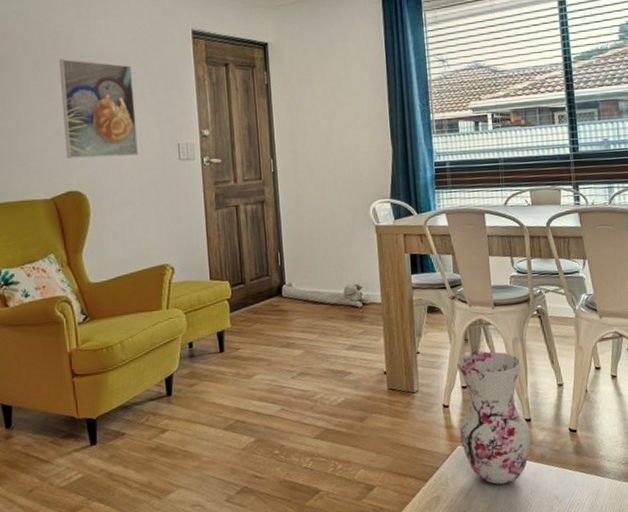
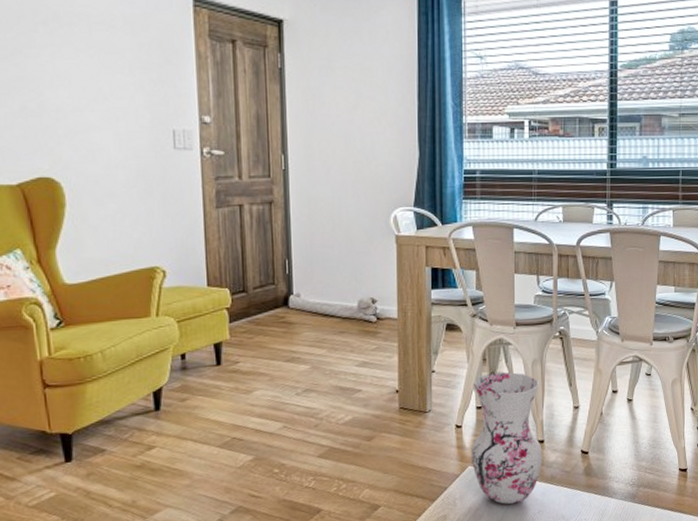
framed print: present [59,59,138,159] -> none [27,18,125,140]

